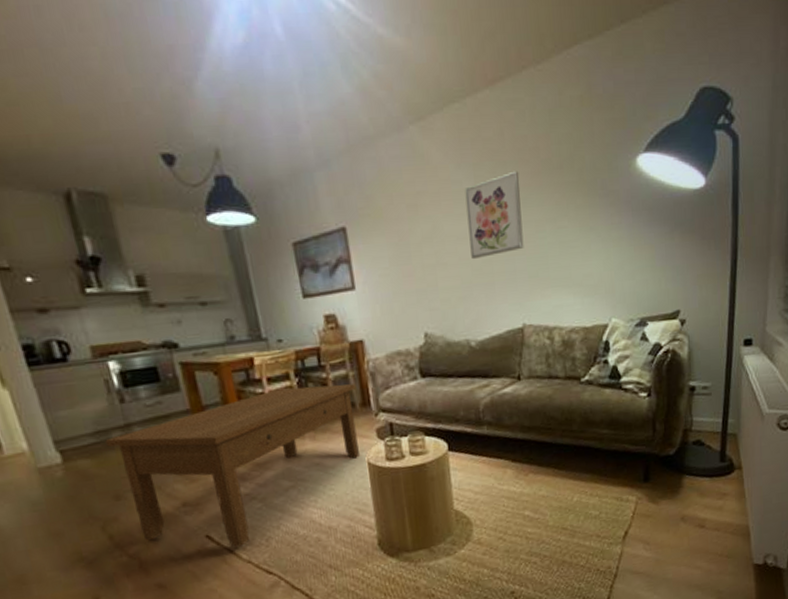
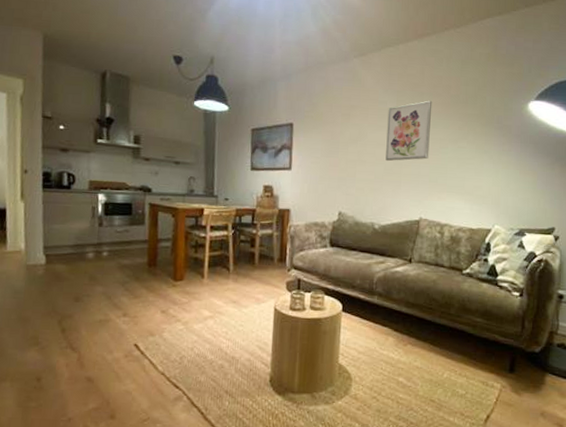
coffee table: present [105,384,359,547] -> none [80,236,278,359]

